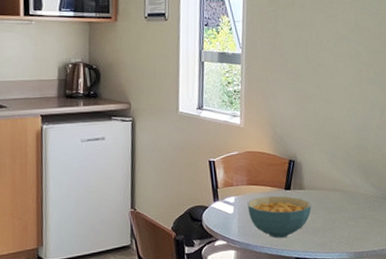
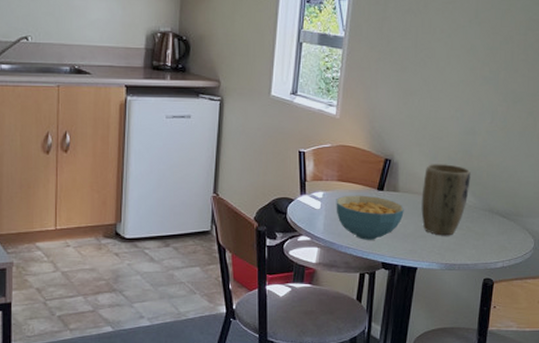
plant pot: none [326,159,369,226] -> present [421,164,471,236]

